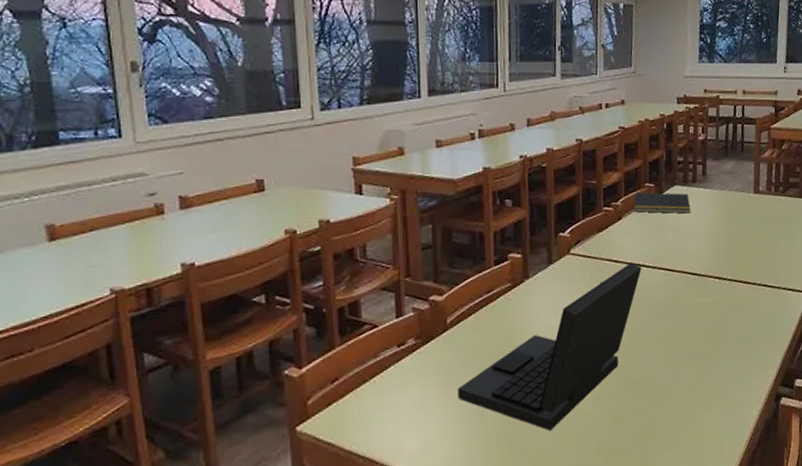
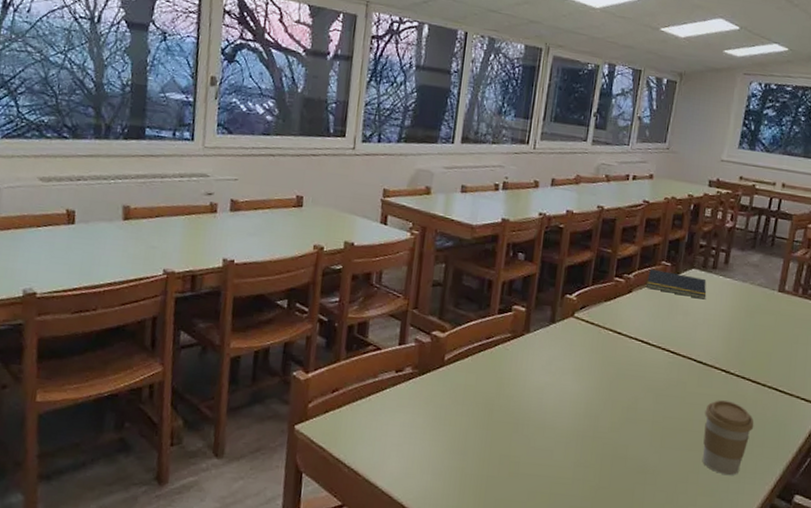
laptop: present [458,262,642,431] -> none [444,337,645,486]
coffee cup: none [706,305,751,376] -> present [702,400,754,475]

